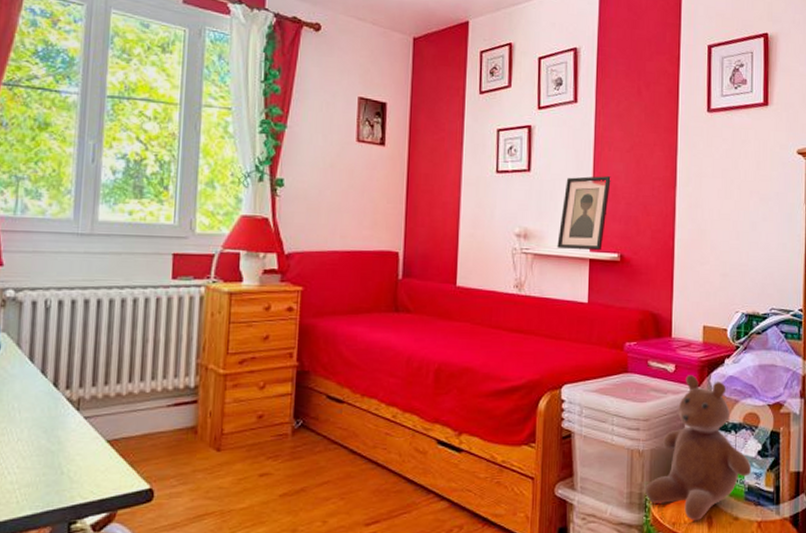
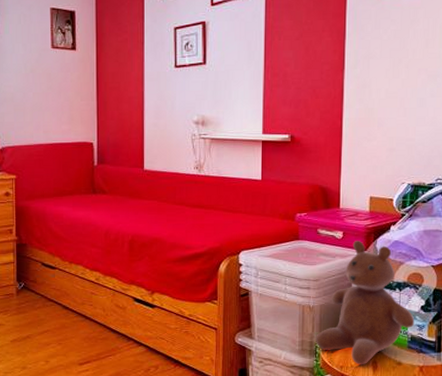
picture frame: present [557,176,611,251] -> none [232,64,281,133]

